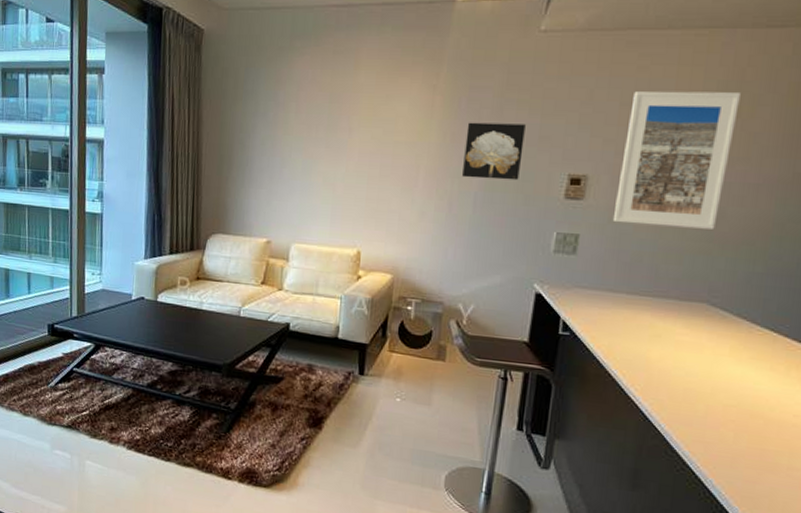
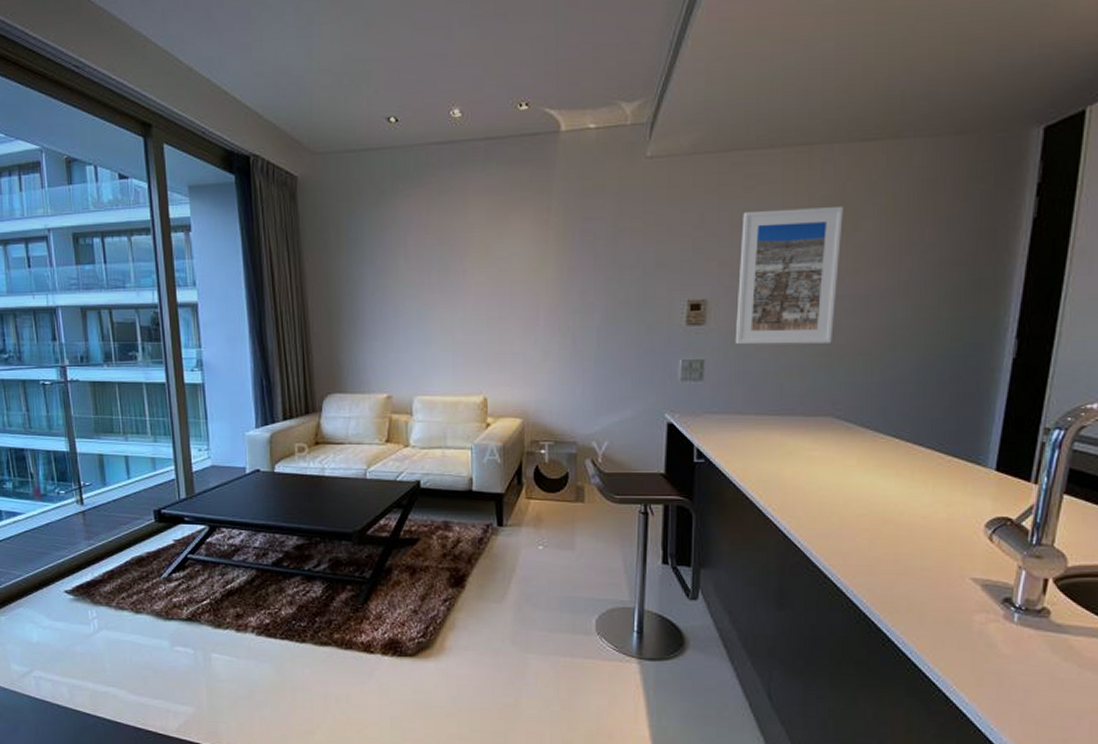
wall art: present [462,122,526,181] -> none [583,253,641,312]

